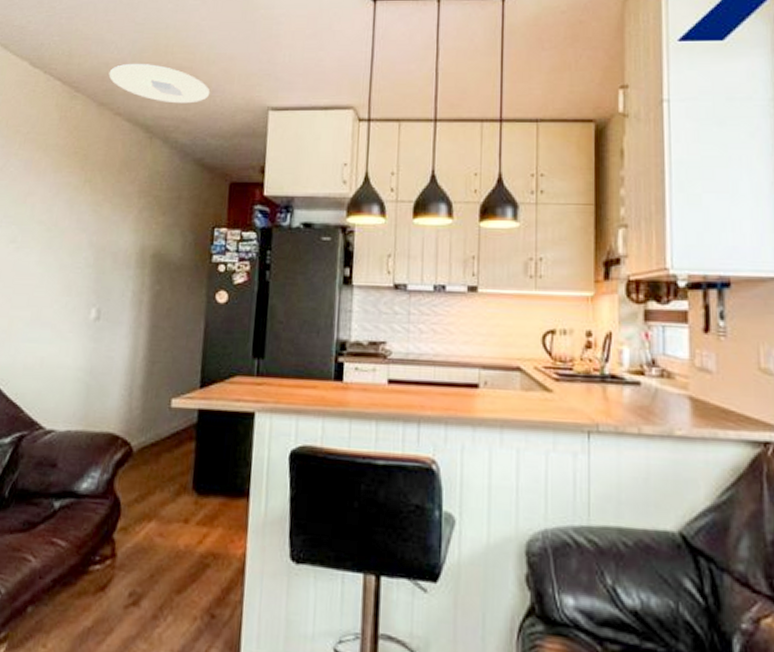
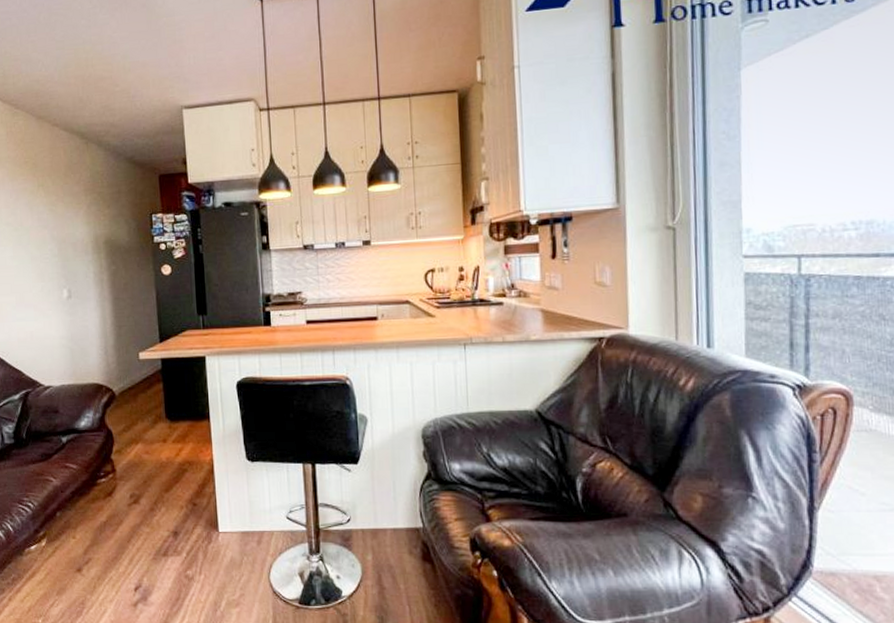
ceiling light: present [108,64,211,104] -> none [41,77,131,111]

